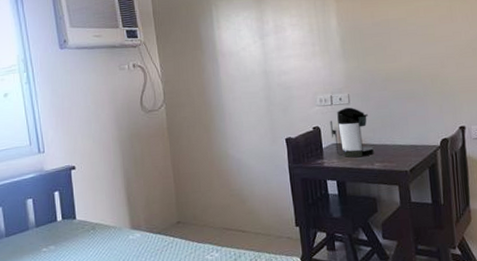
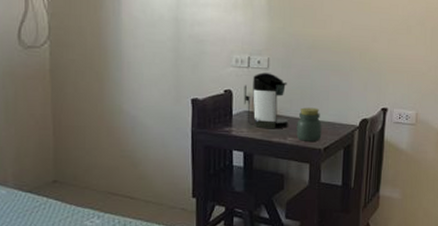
jar: none [381,133,406,165] -> present [296,107,322,141]

